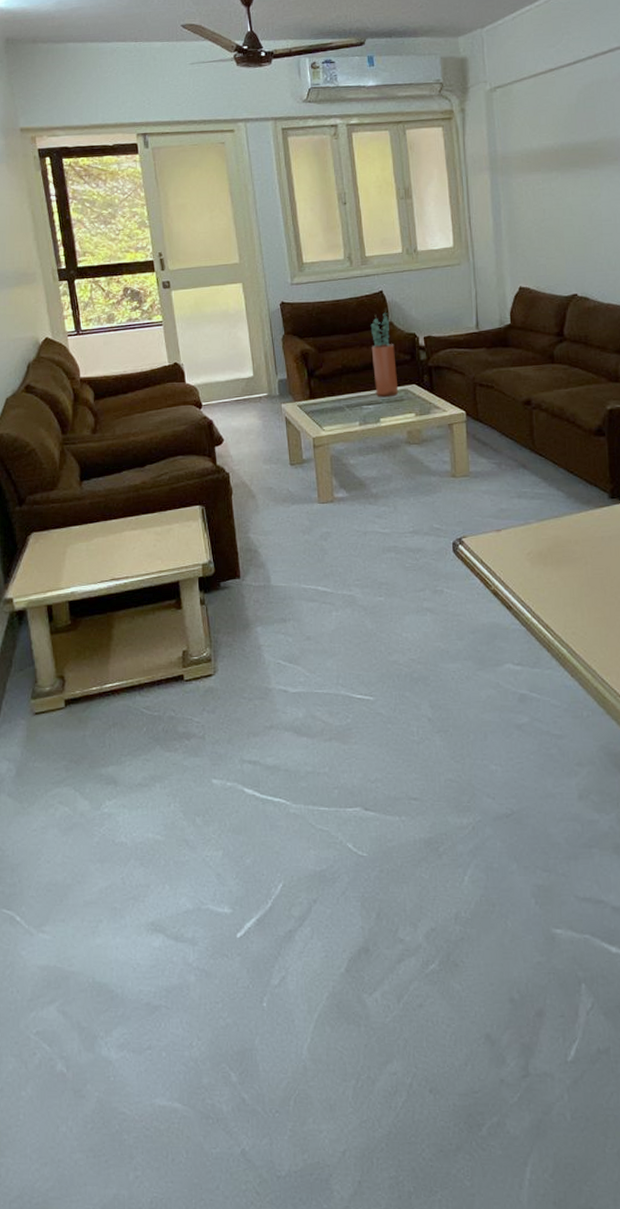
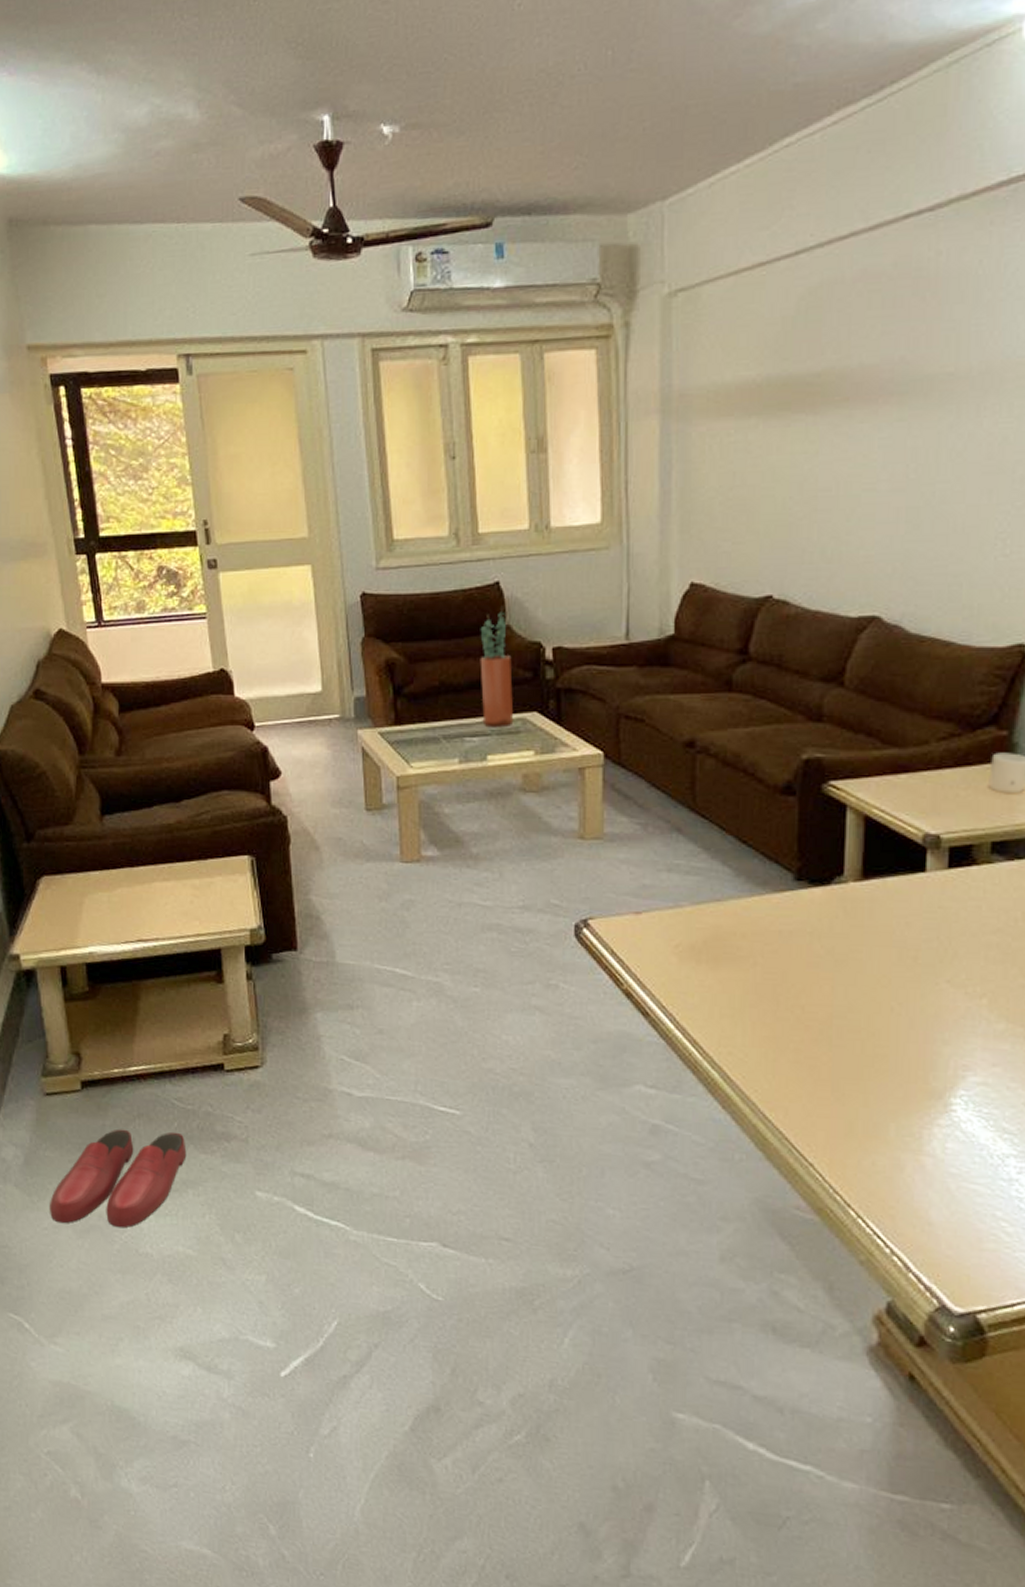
slippers: none [38,736,154,824] -> present [50,1129,187,1228]

